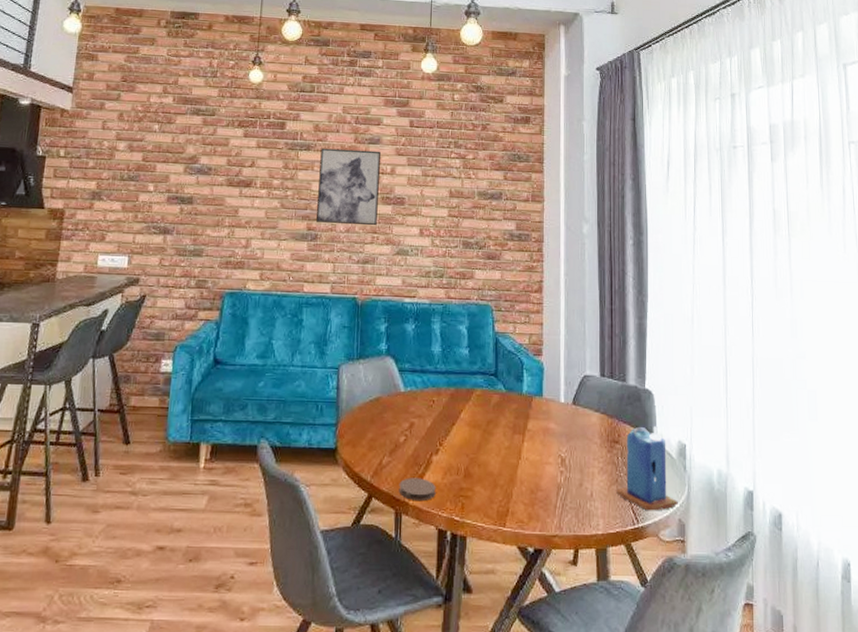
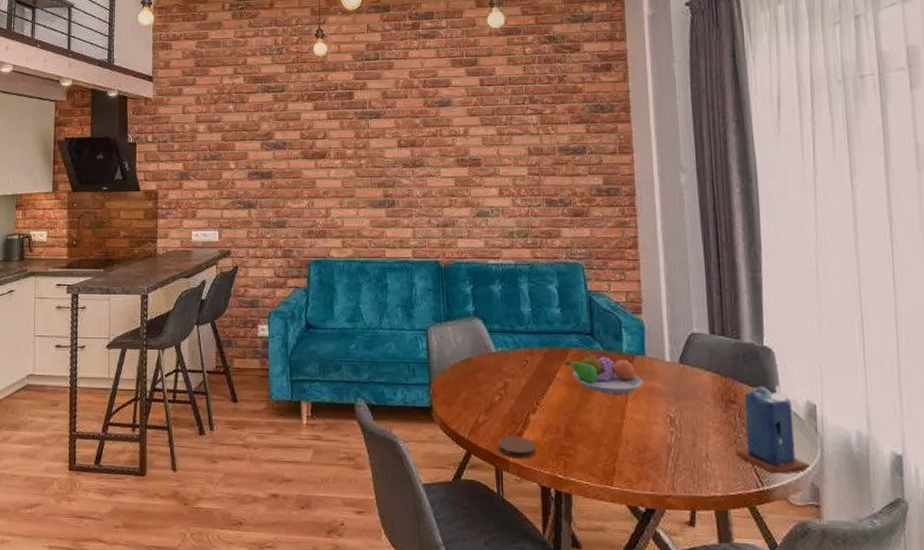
wall art: present [316,148,381,226] -> none [391,113,454,189]
fruit bowl: none [469,392,540,434] -> present [565,351,644,394]

